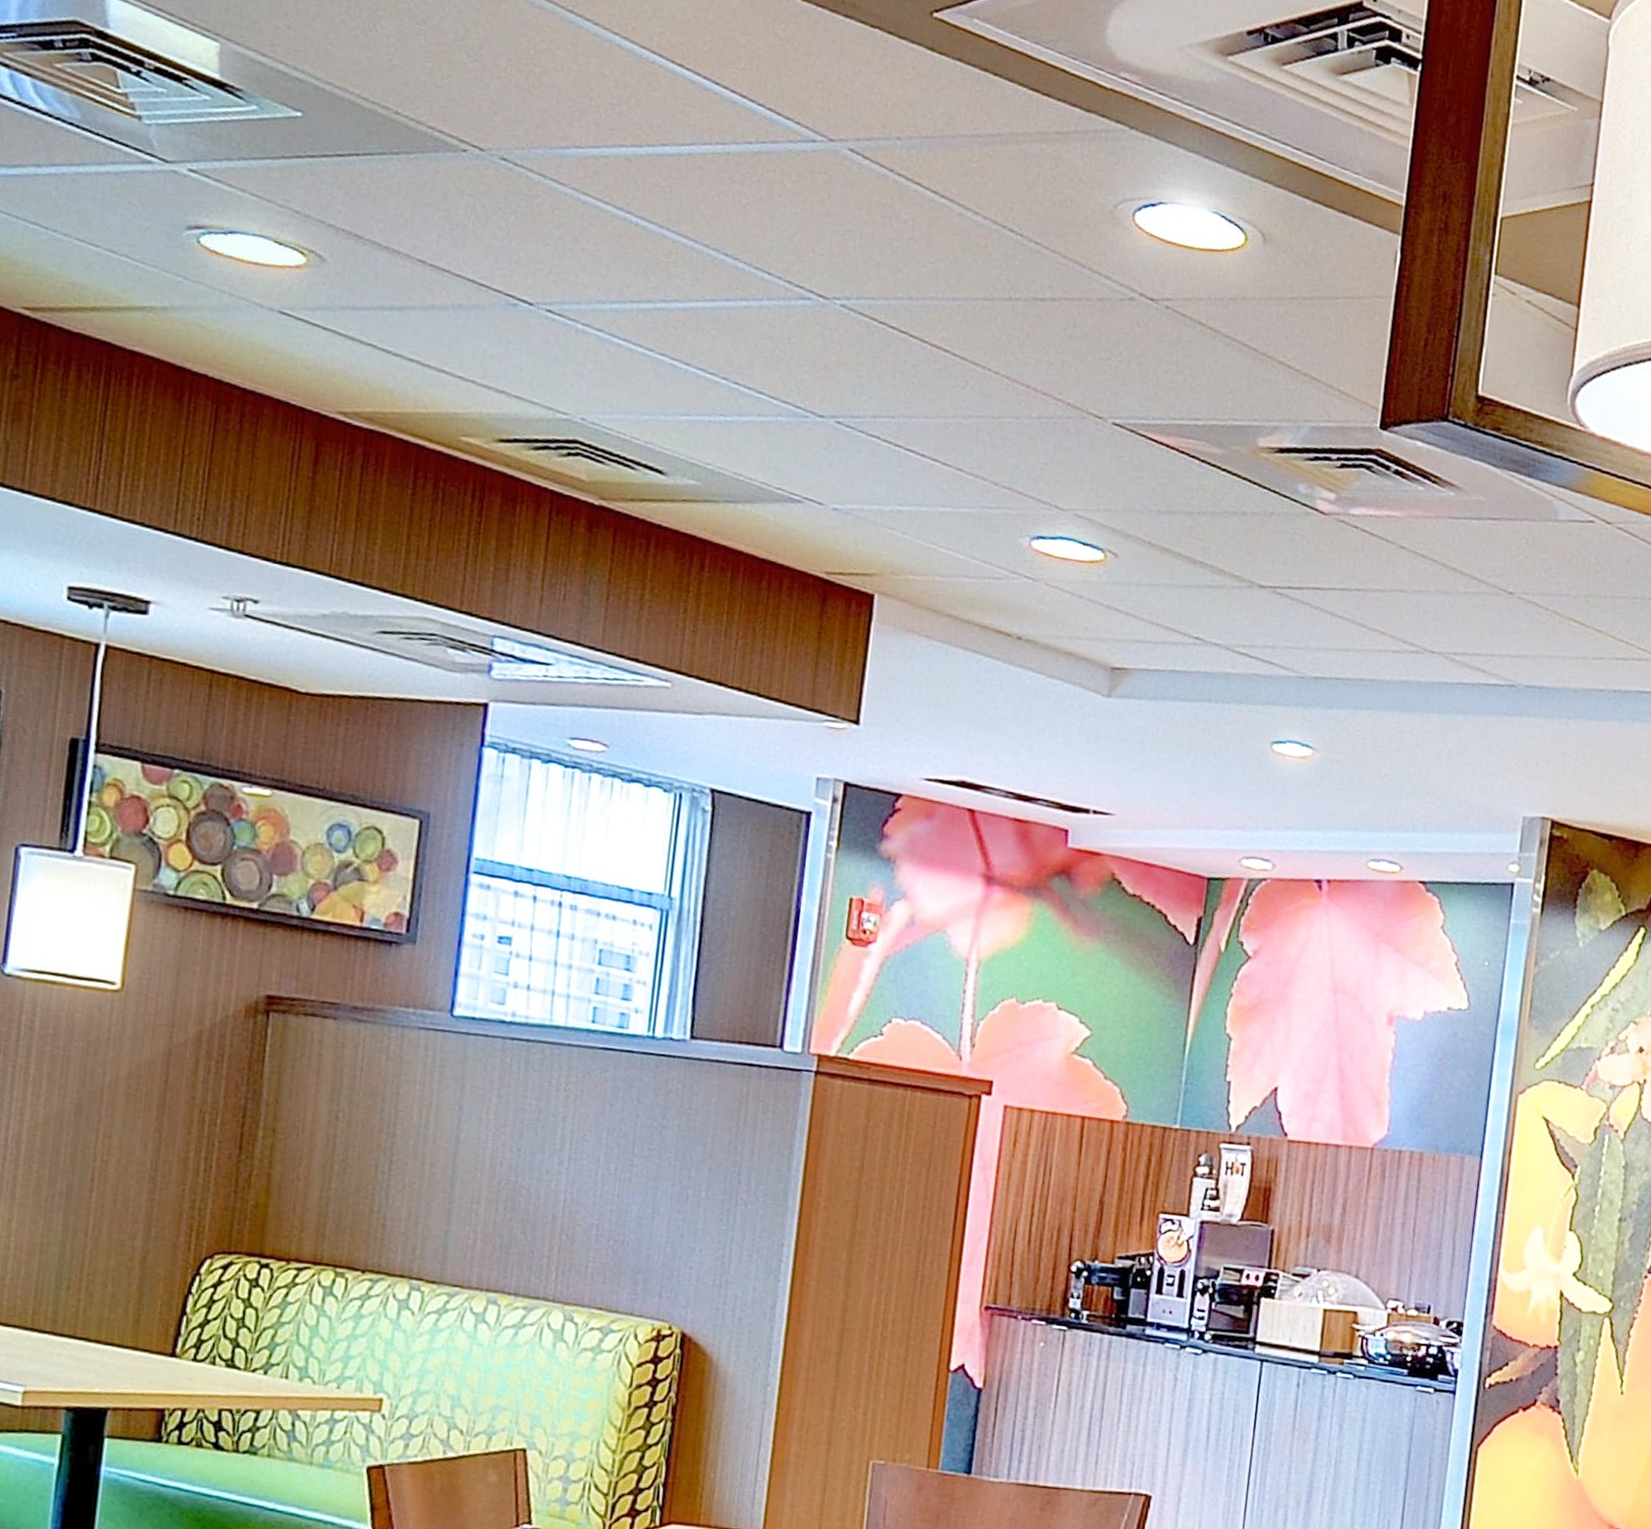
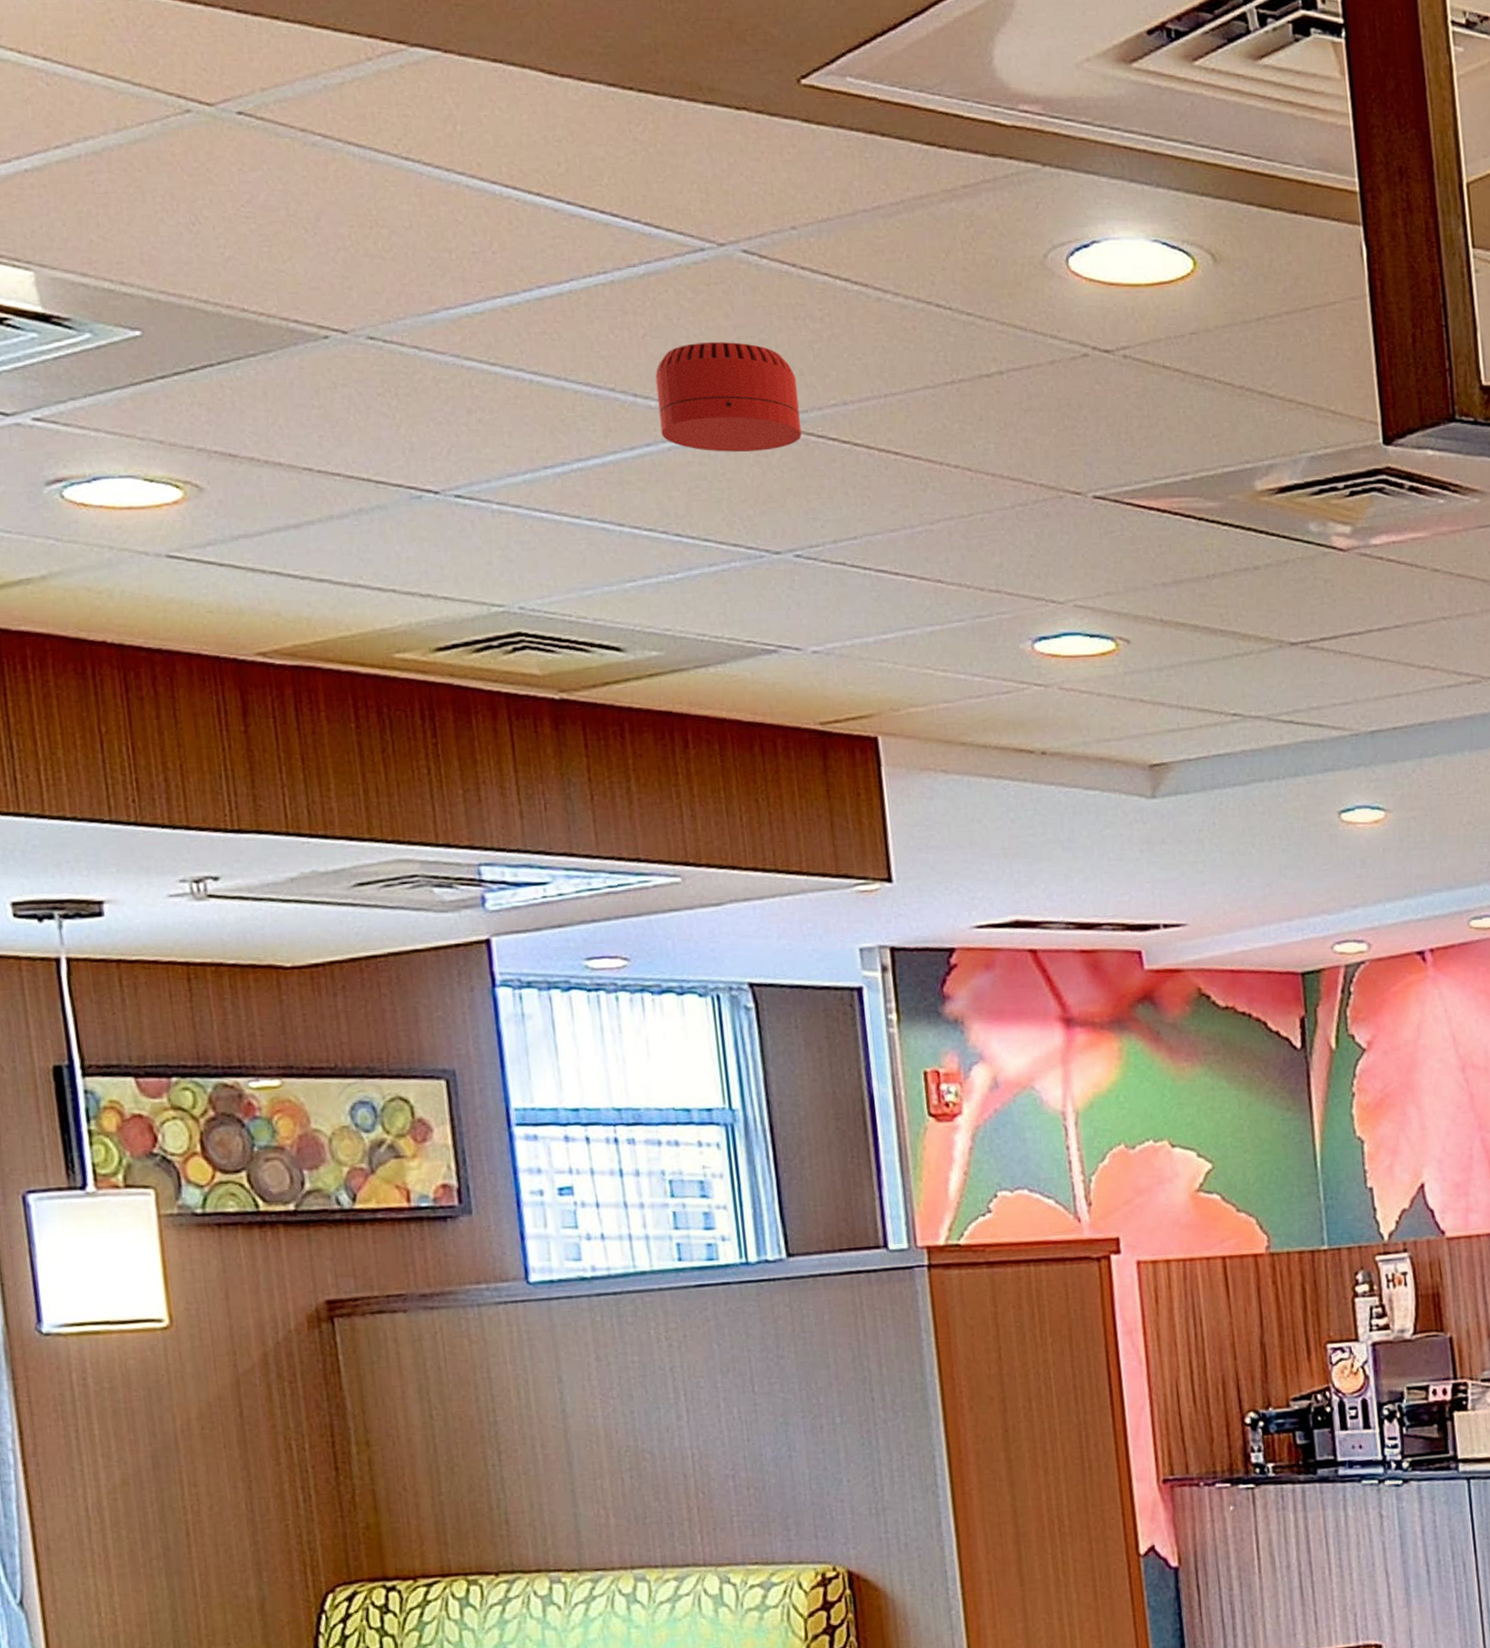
smoke detector: none [742,219,872,326] -> present [655,341,802,452]

